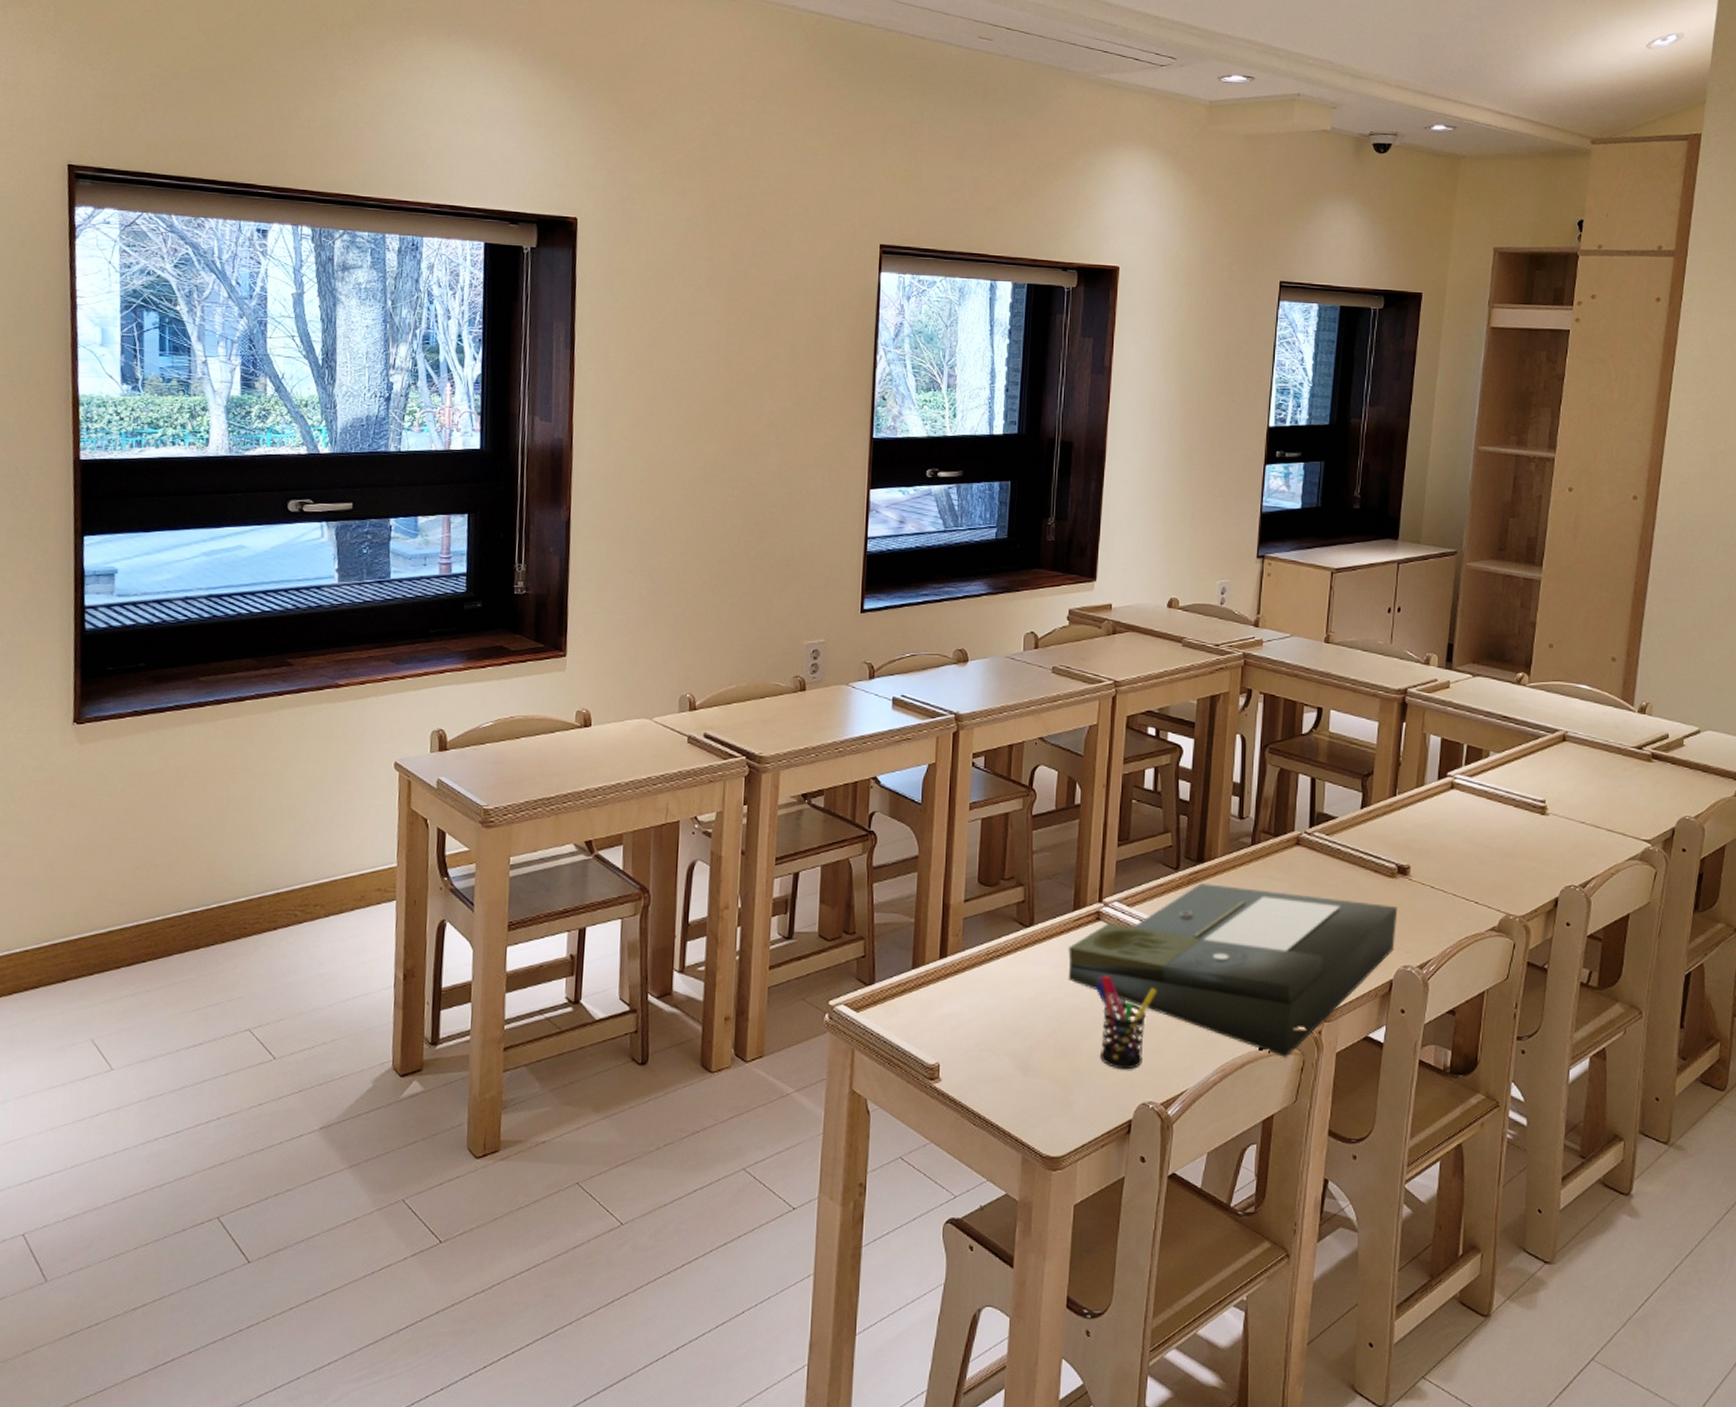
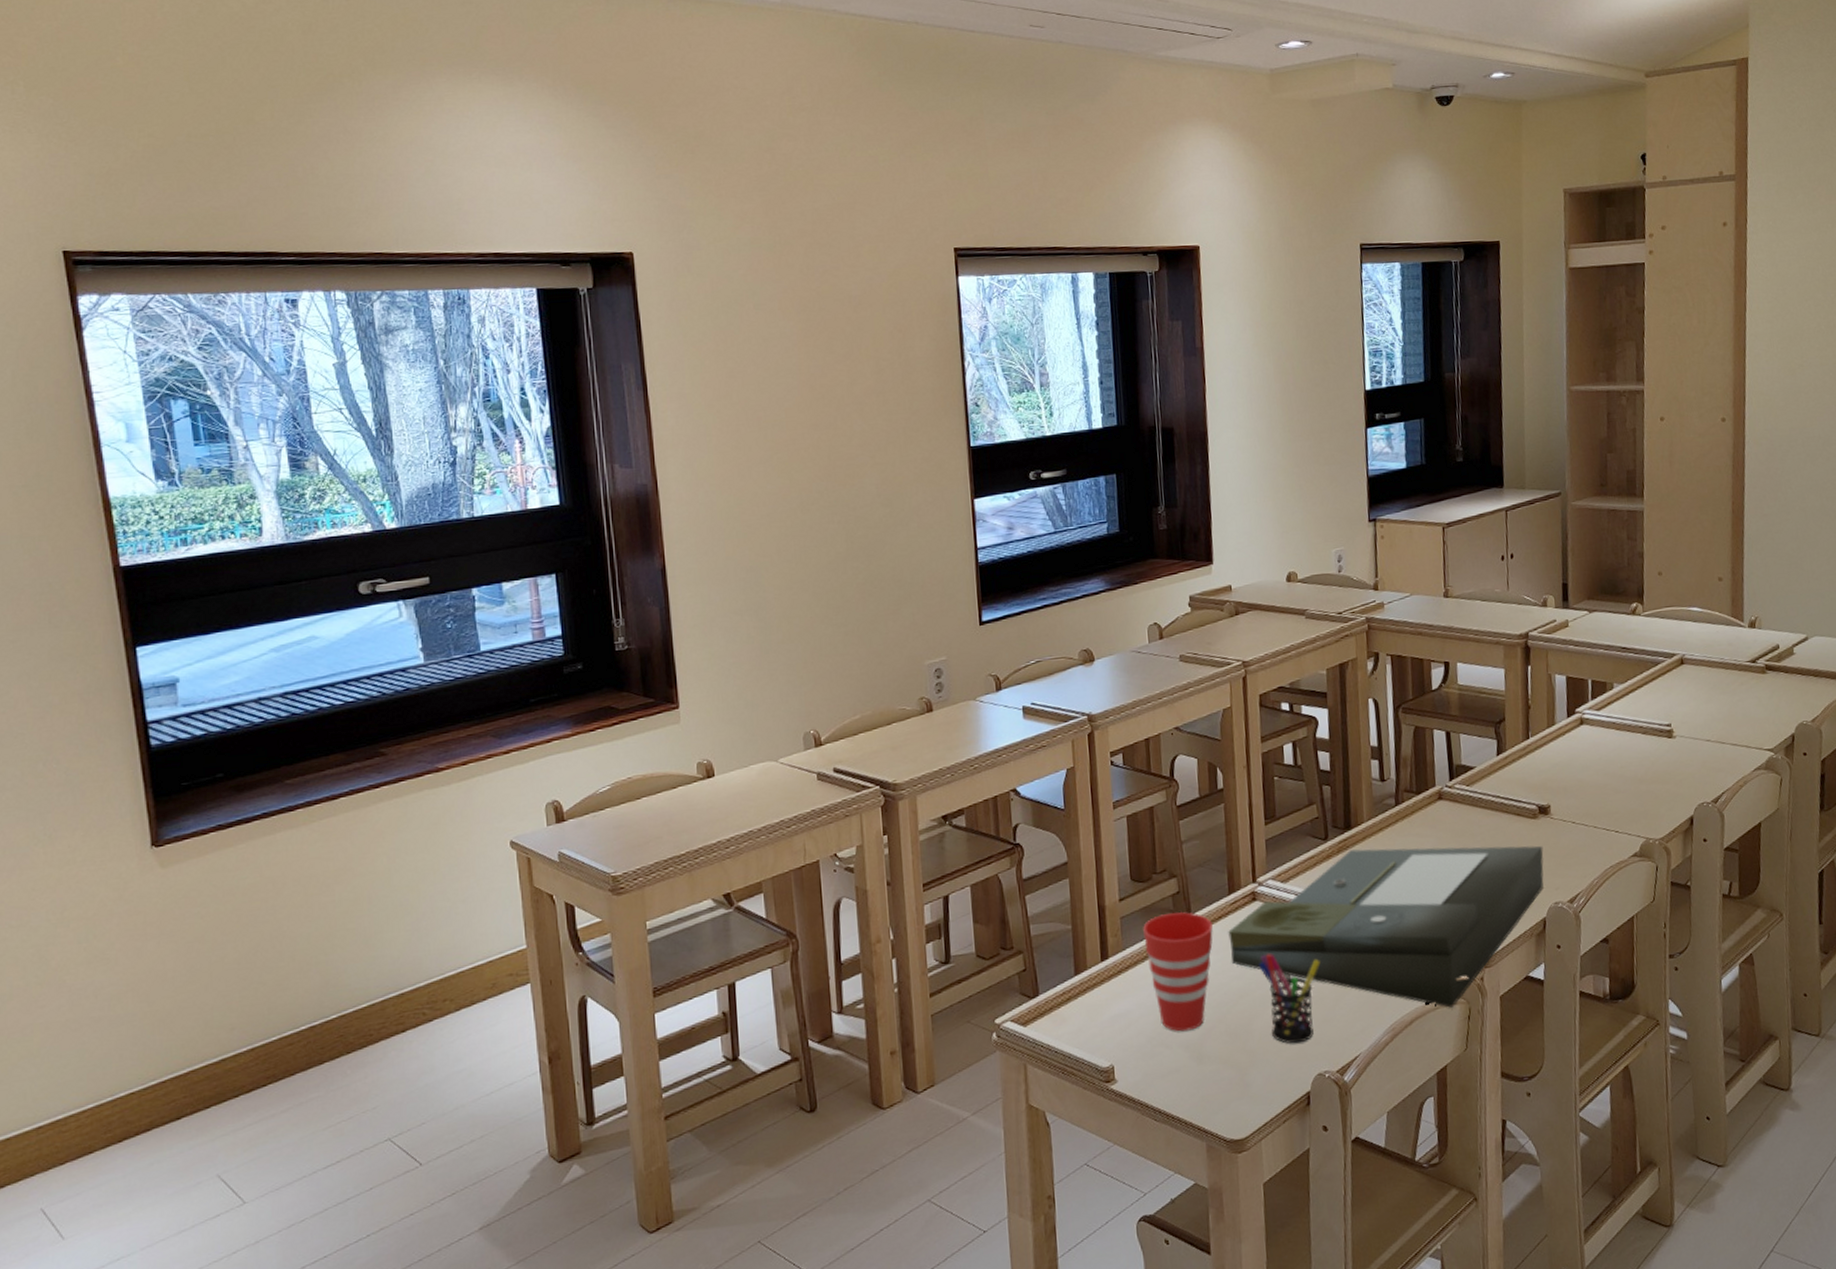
cup: none [984,920,1054,1041] -> present [1143,911,1213,1032]

